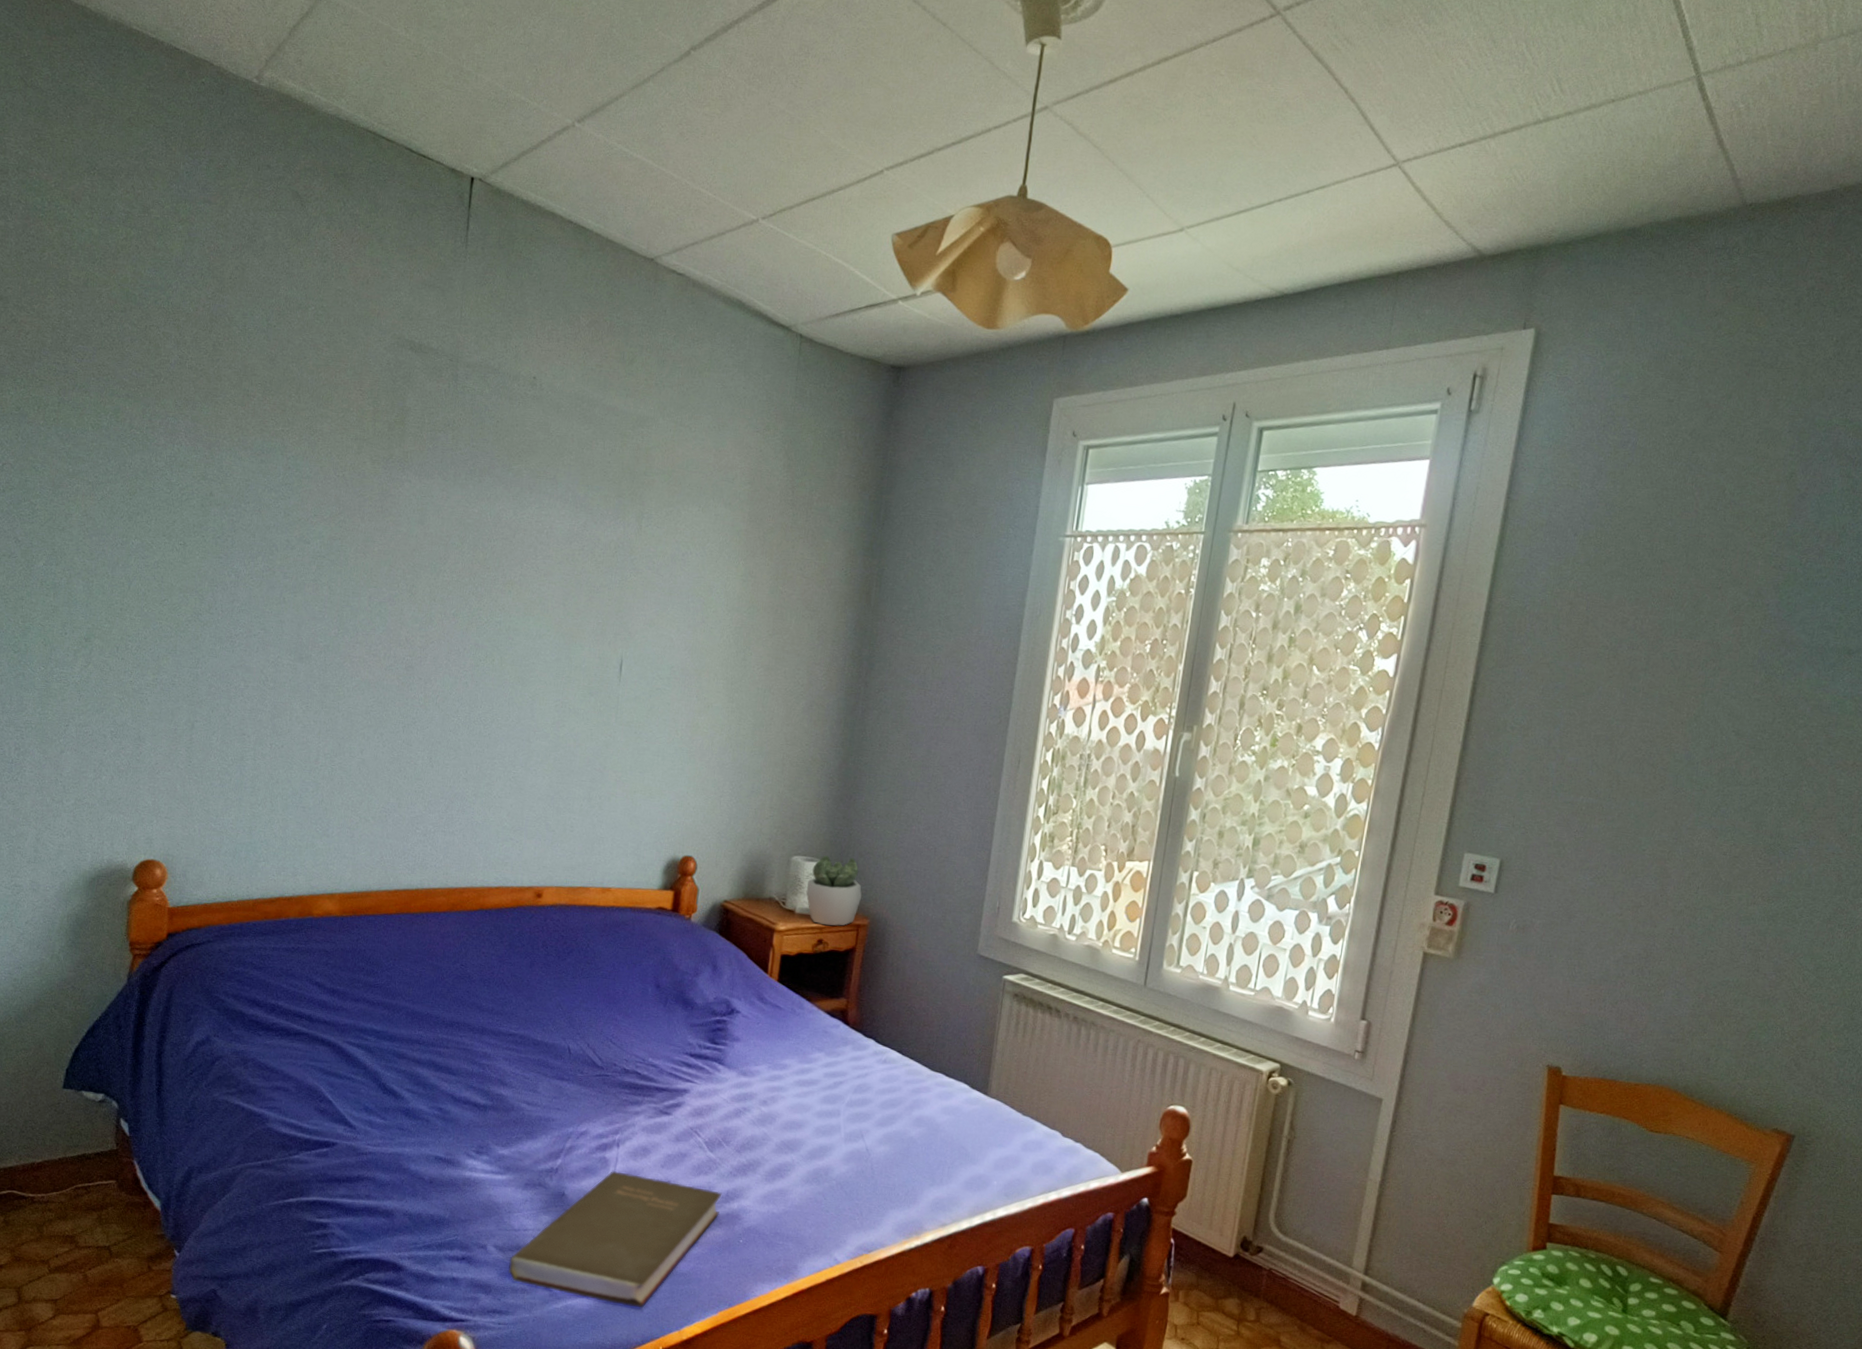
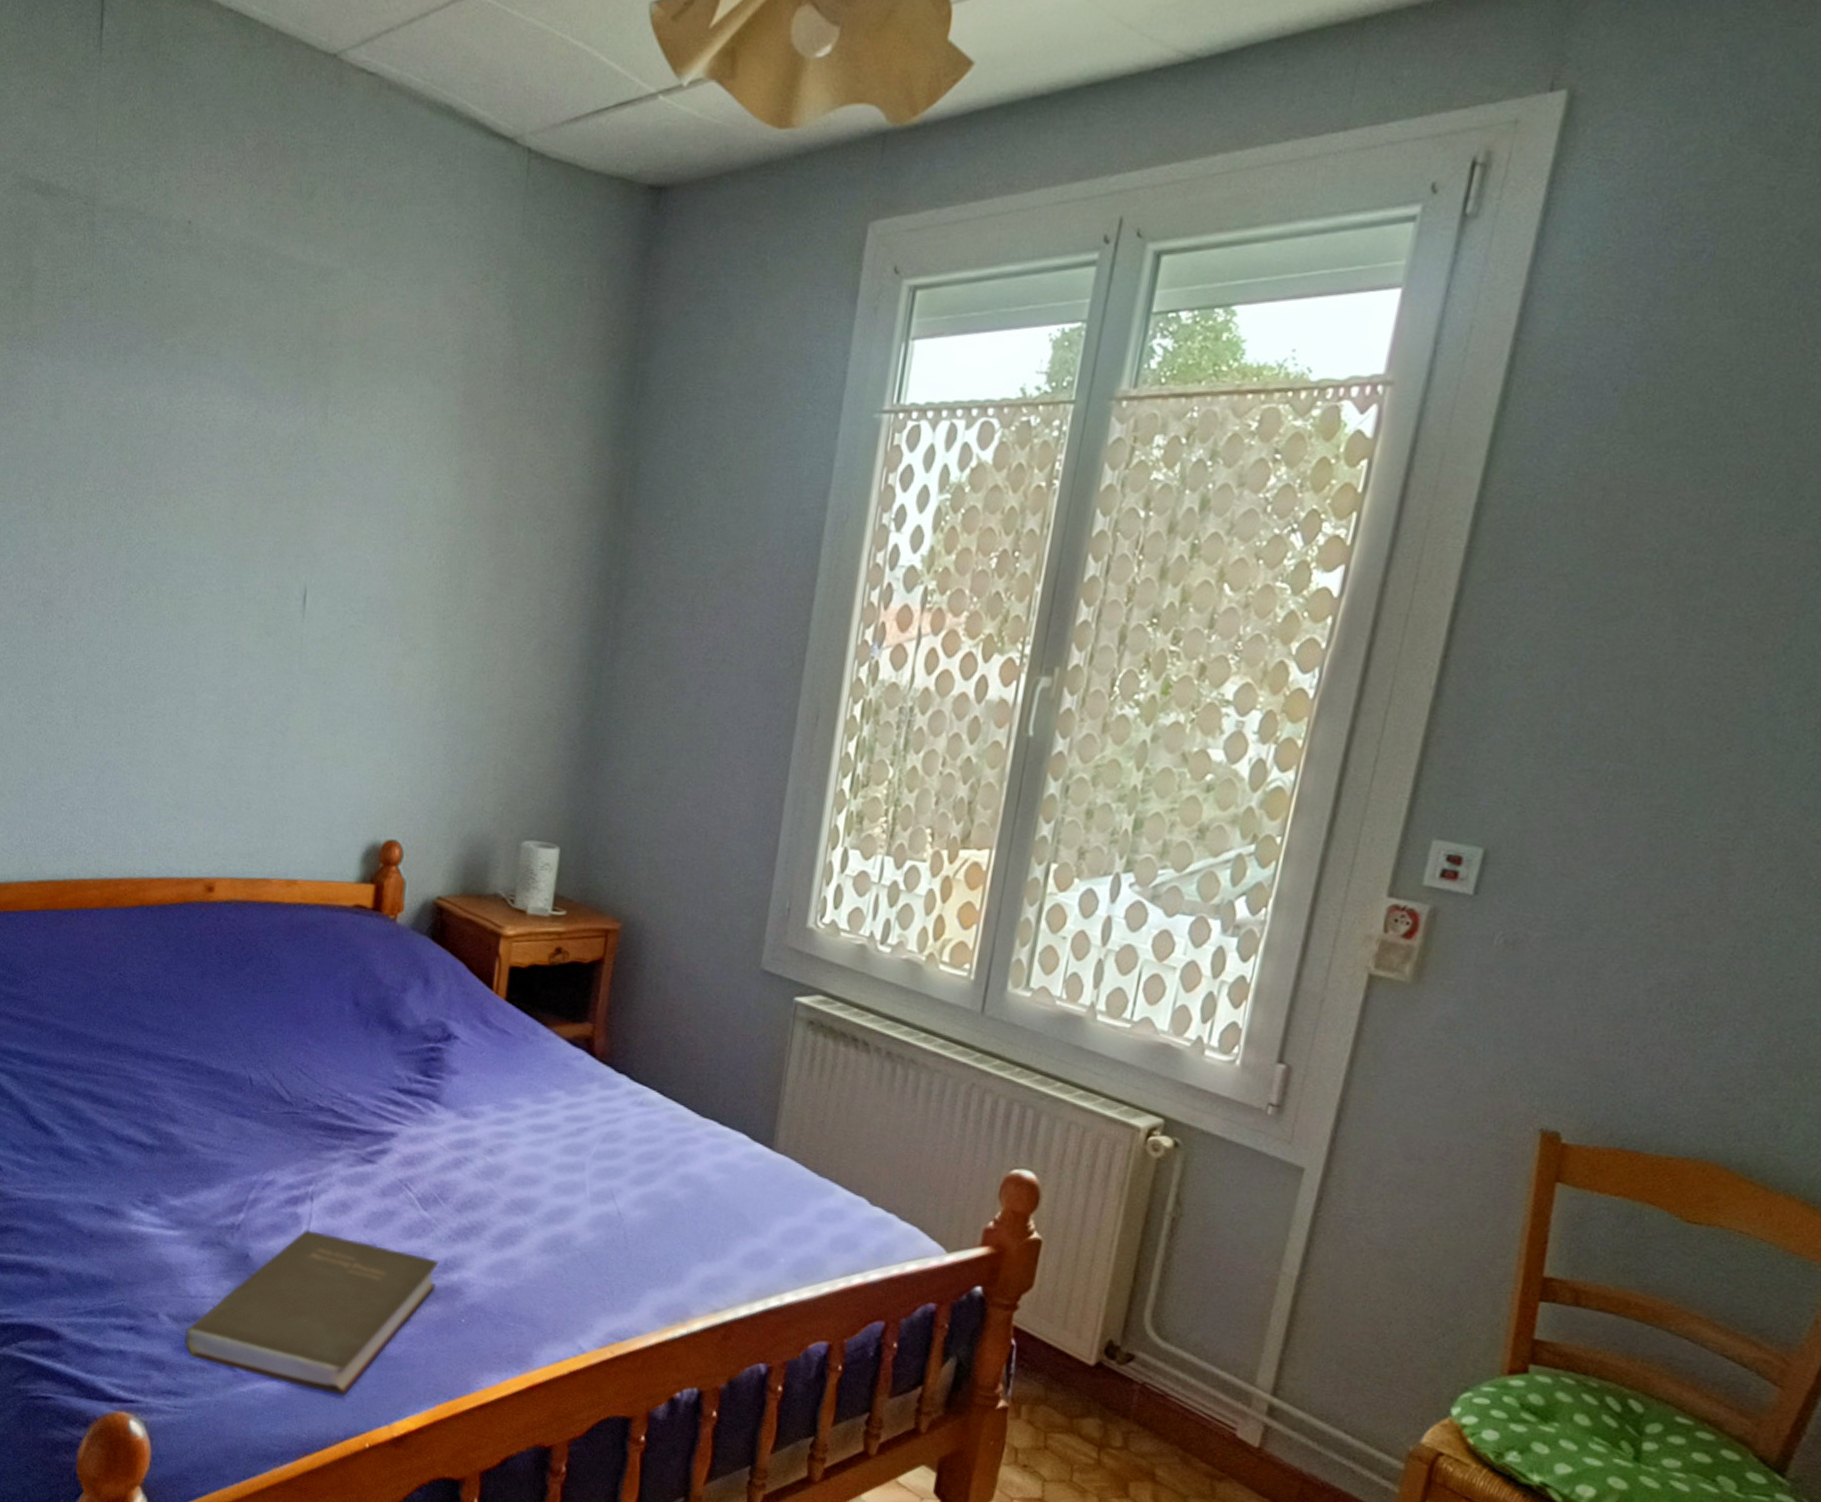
succulent plant: present [806,855,862,926] -> none [540,840,612,931]

